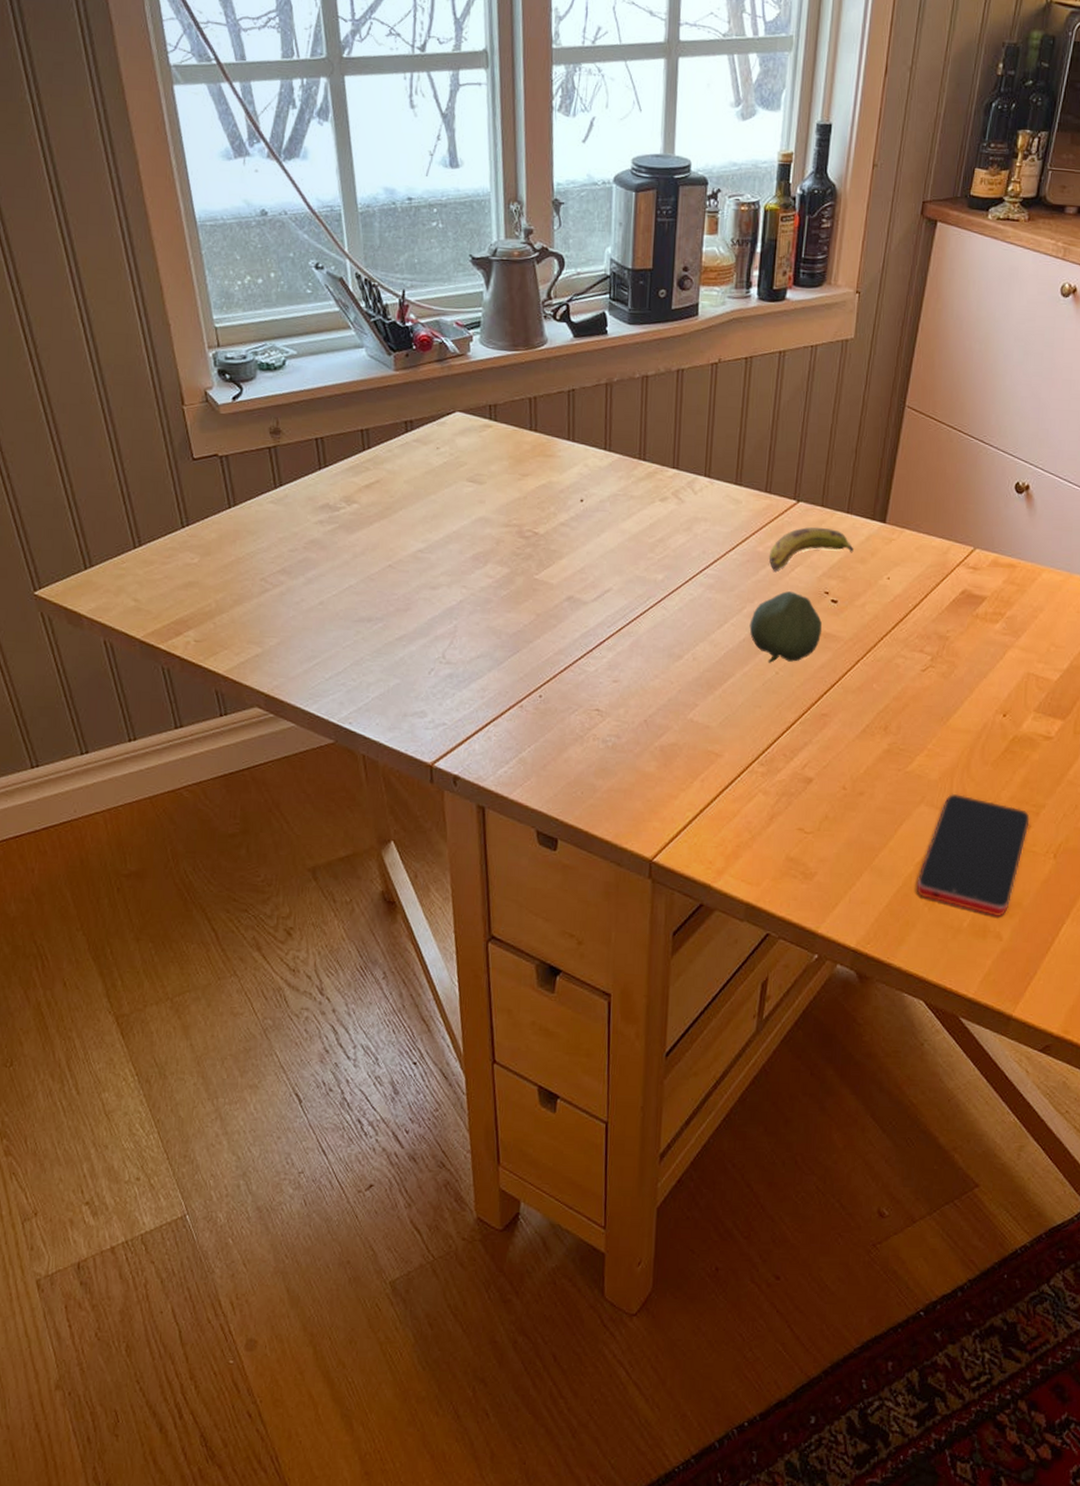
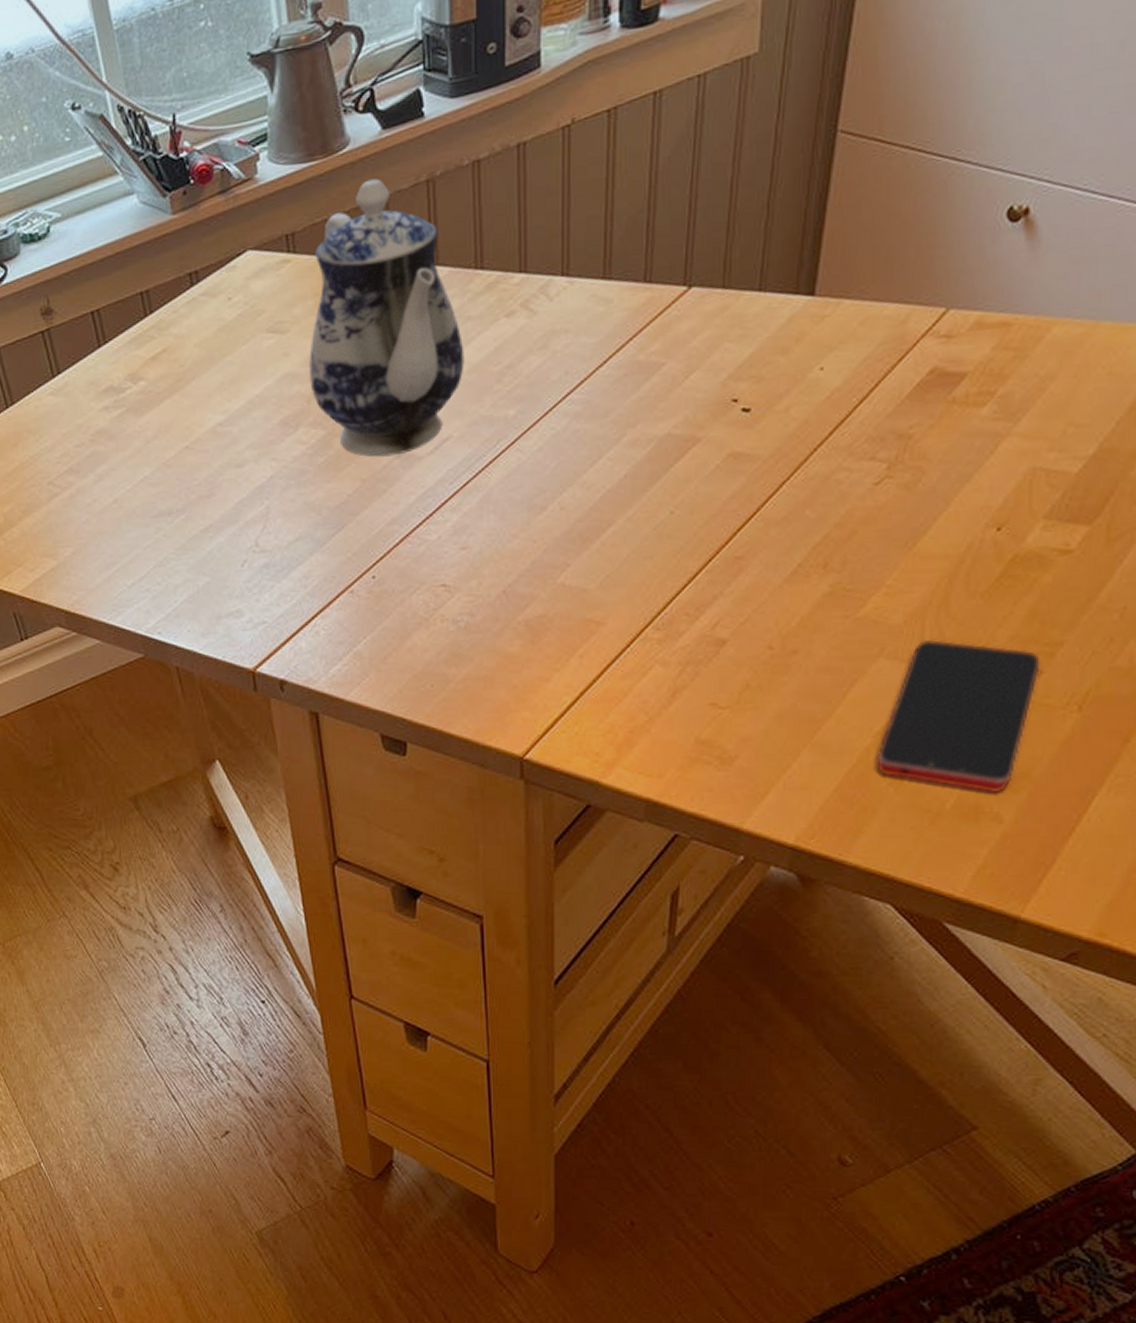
teapot: none [500,374,626,598] -> present [309,178,465,457]
fruit: present [749,591,823,663] -> none [632,405,731,501]
banana: present [769,526,854,571] -> none [653,315,770,383]

